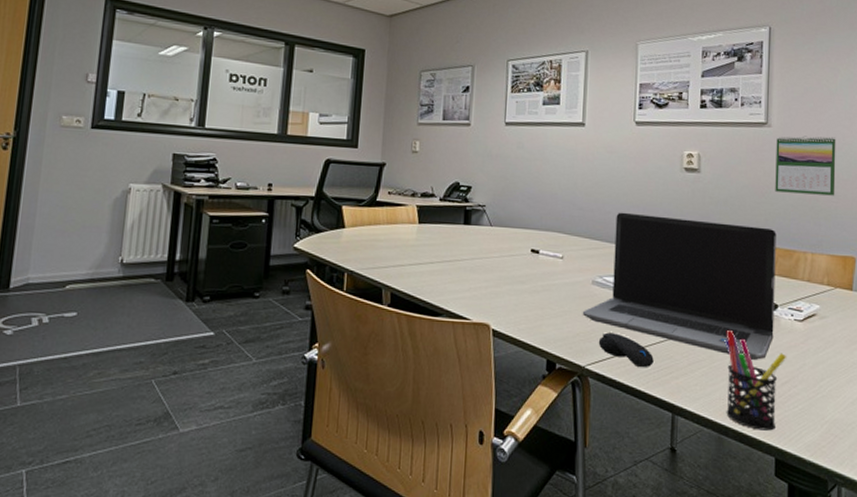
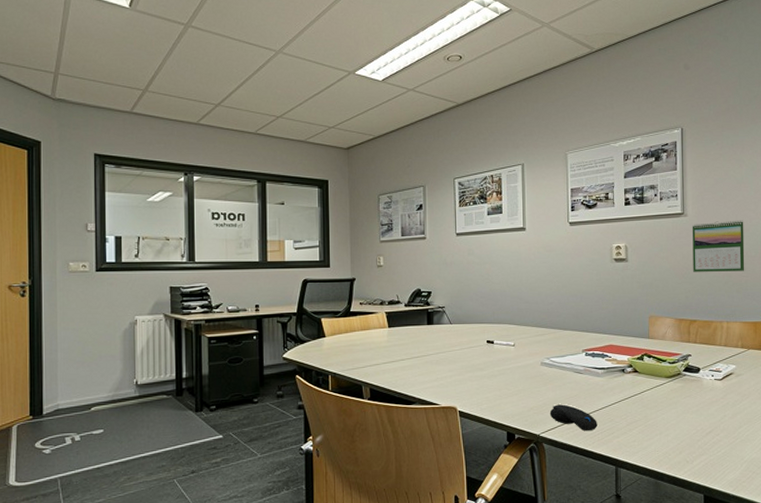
laptop computer: present [582,212,776,360] -> none [534,301,698,416]
pen holder: present [724,330,786,431] -> none [656,393,709,474]

